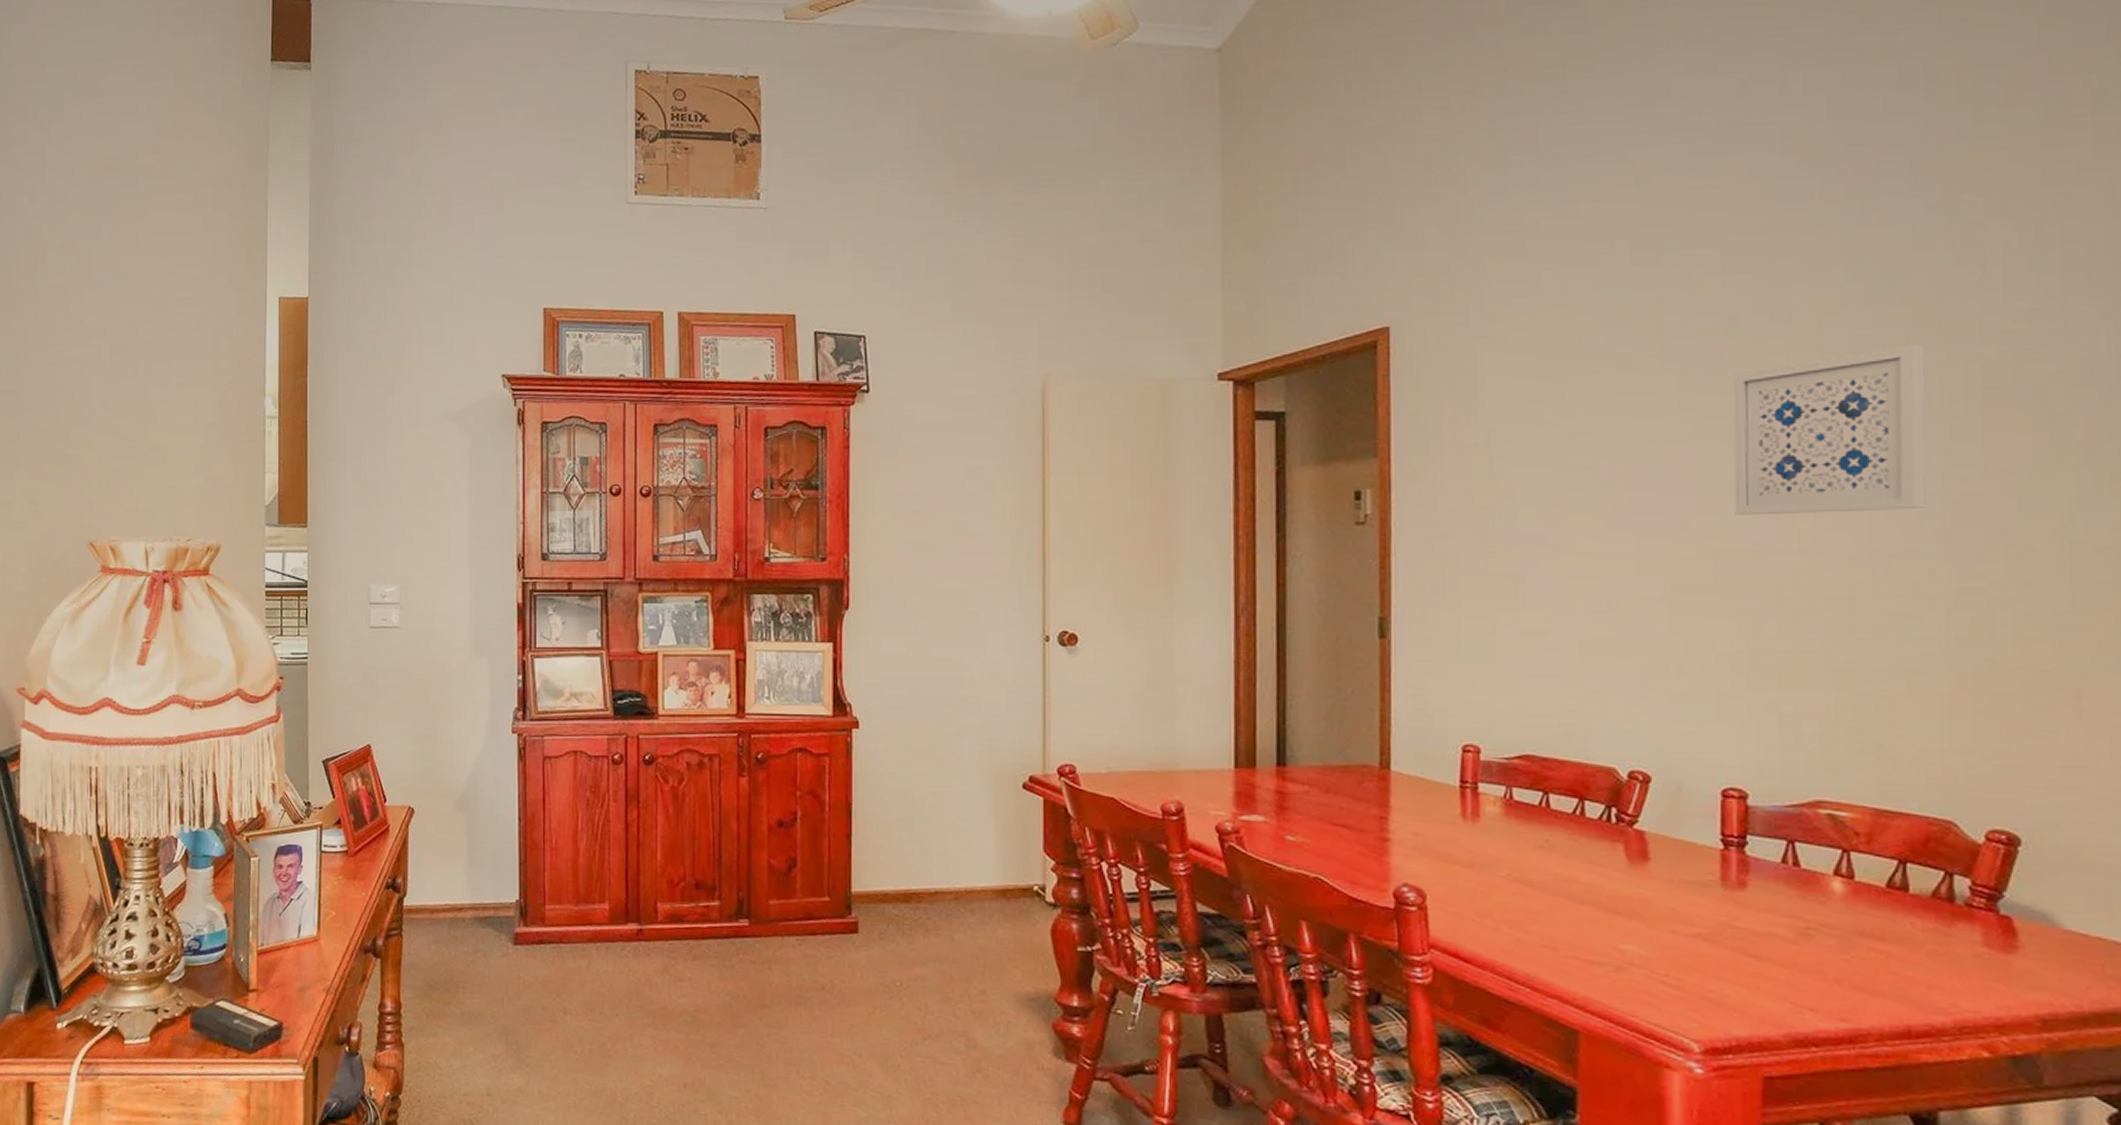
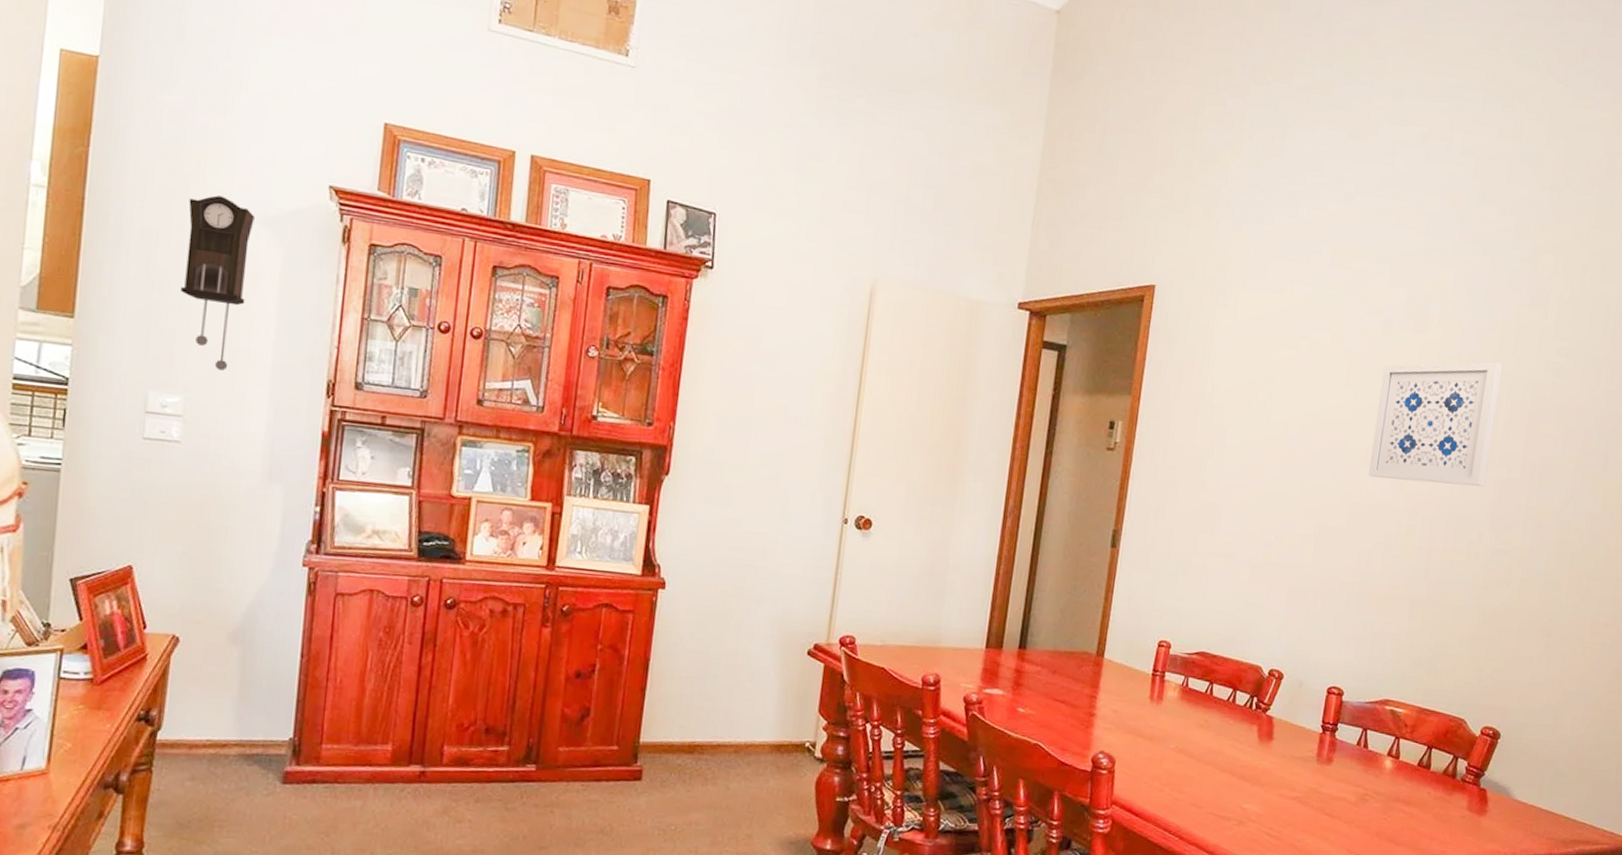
pendulum clock: none [388,400,442,558] -> present [181,195,255,371]

